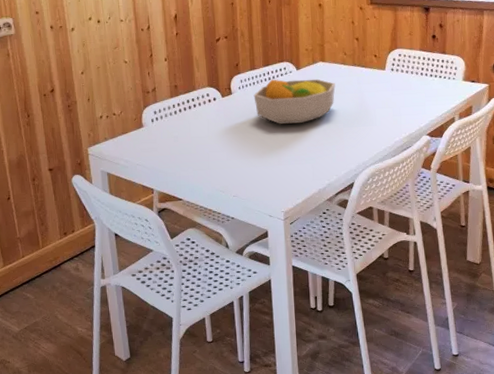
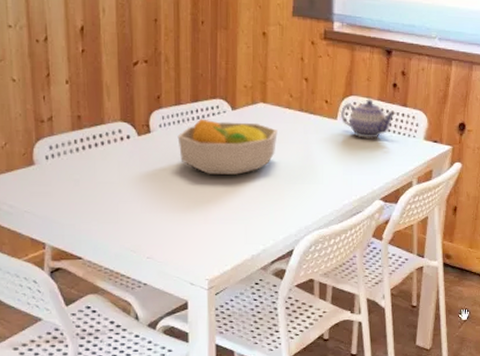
teapot: none [387,50,437,84] -> present [340,99,397,139]

